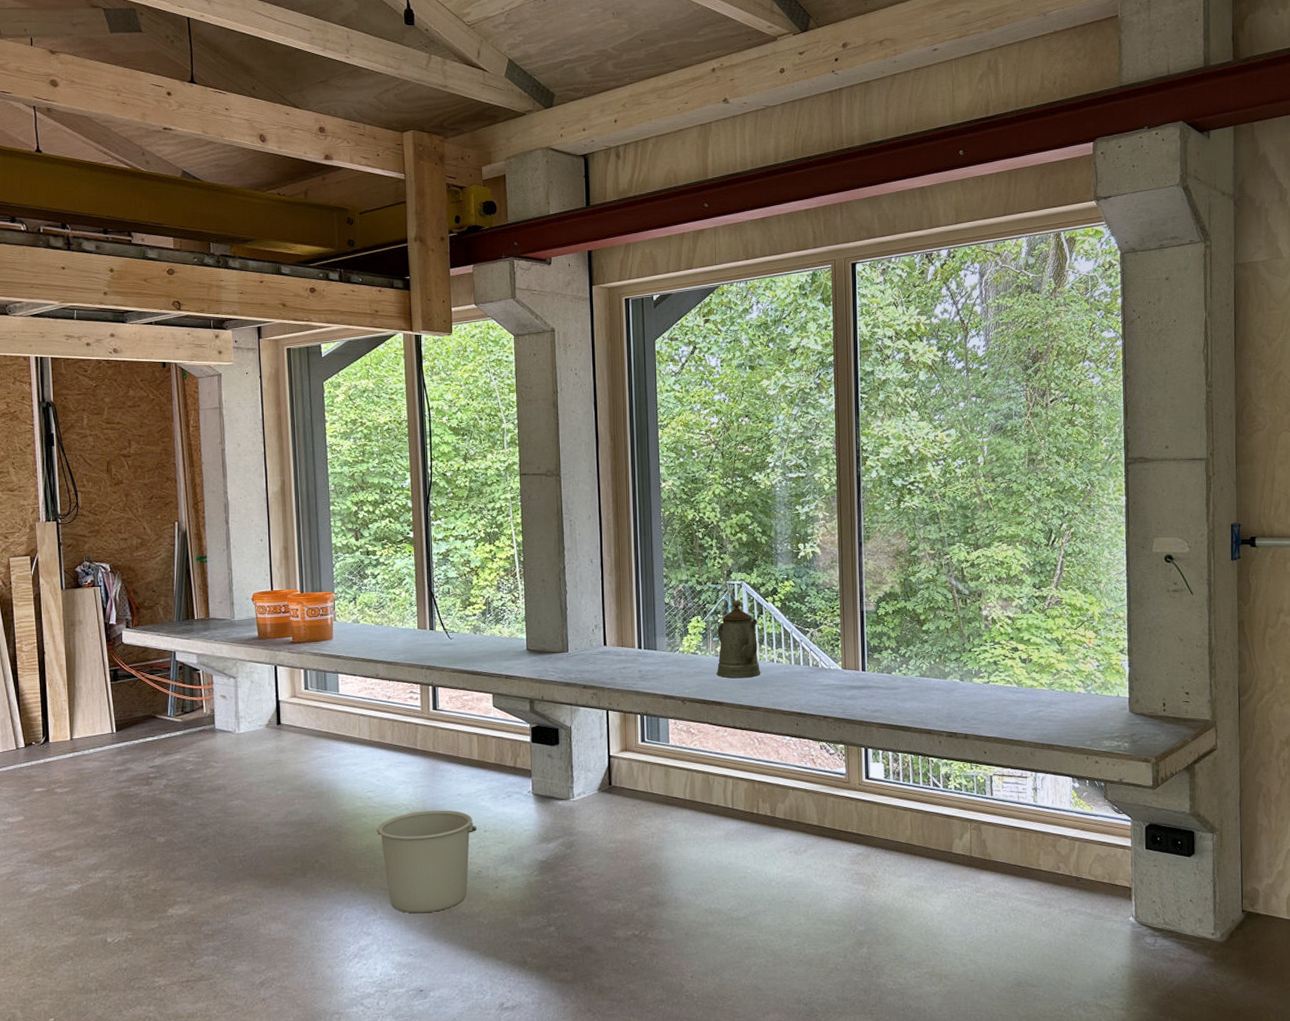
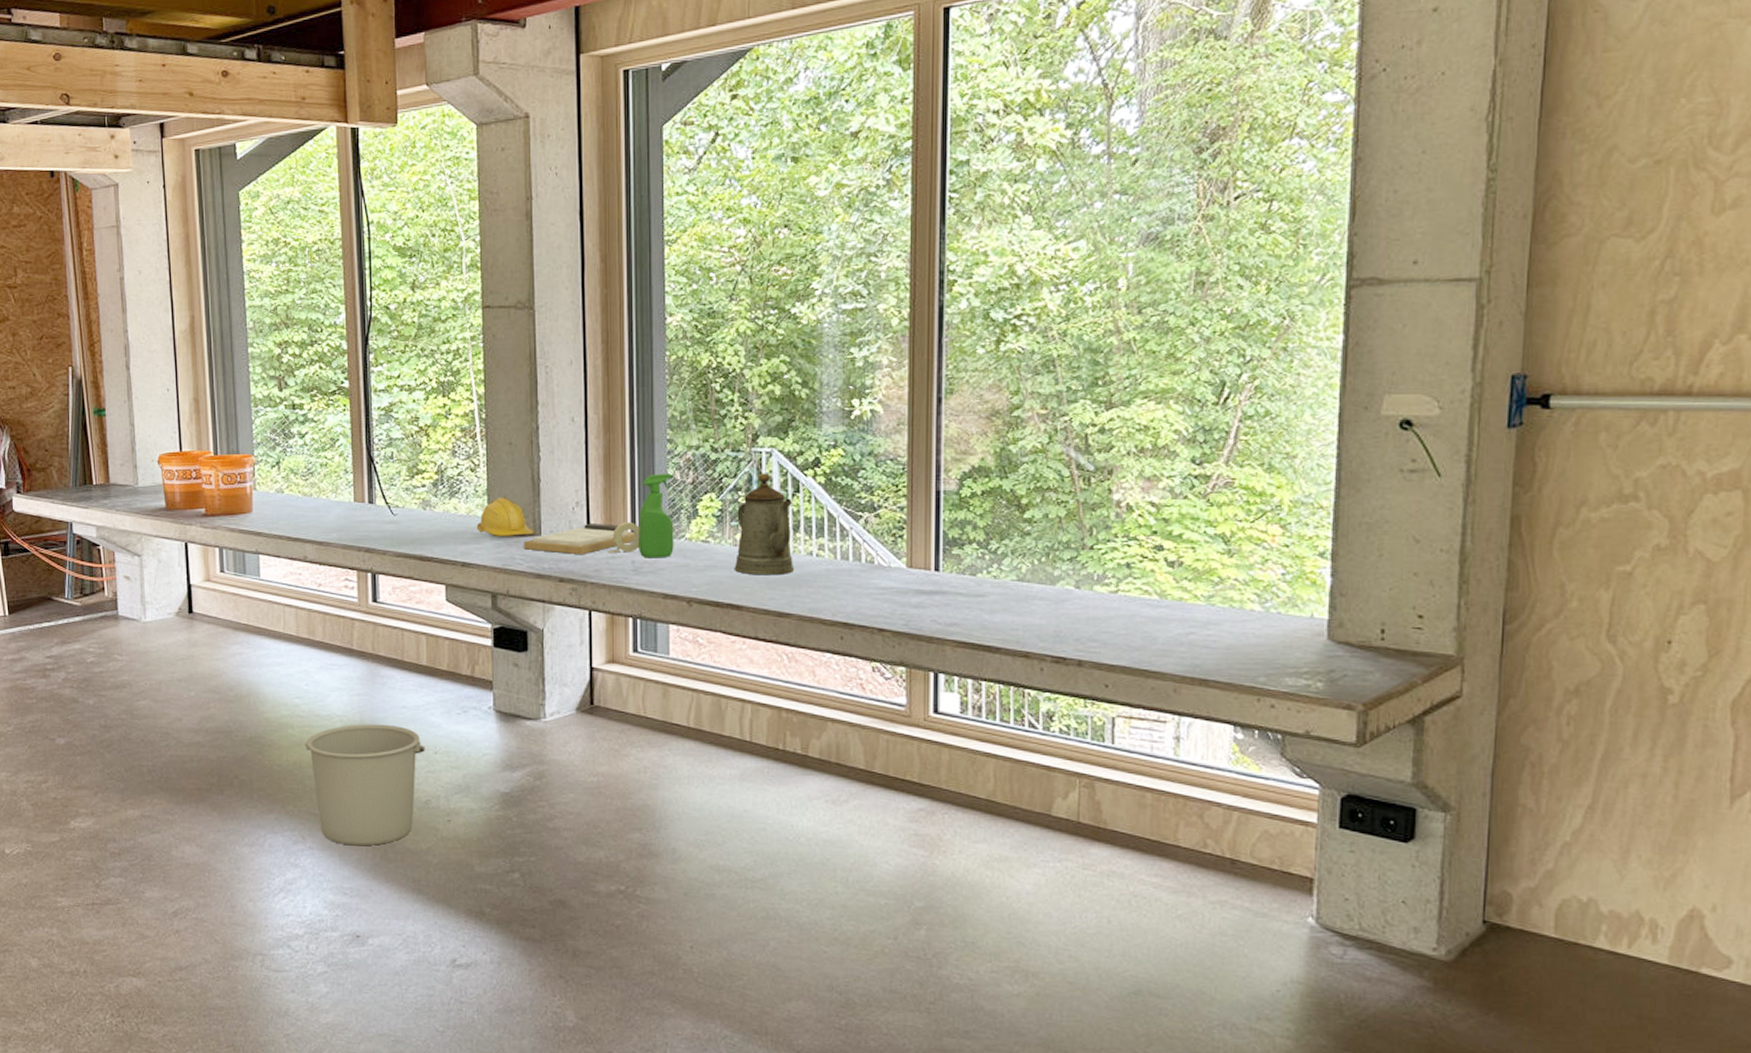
hard hat: none [517,622,563,655] -> present [476,497,535,537]
clipboard: none [555,641,642,667] -> present [524,522,636,555]
adhesive tape: none [620,640,645,664] -> present [608,522,640,553]
spray bottle: none [643,602,671,668] -> present [637,474,674,558]

